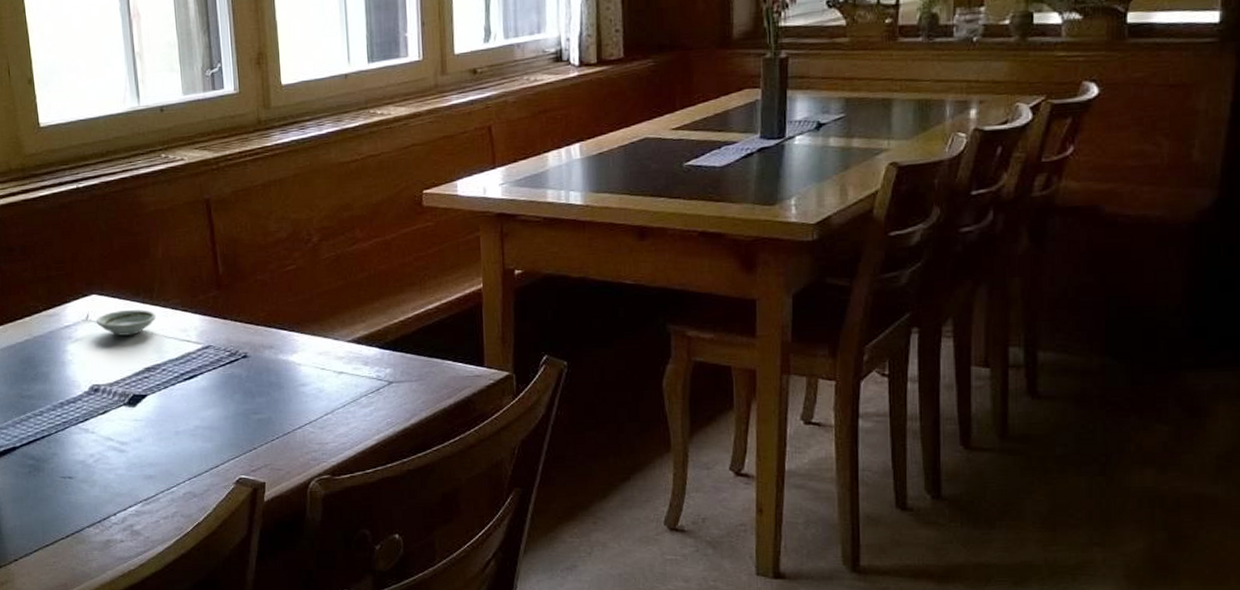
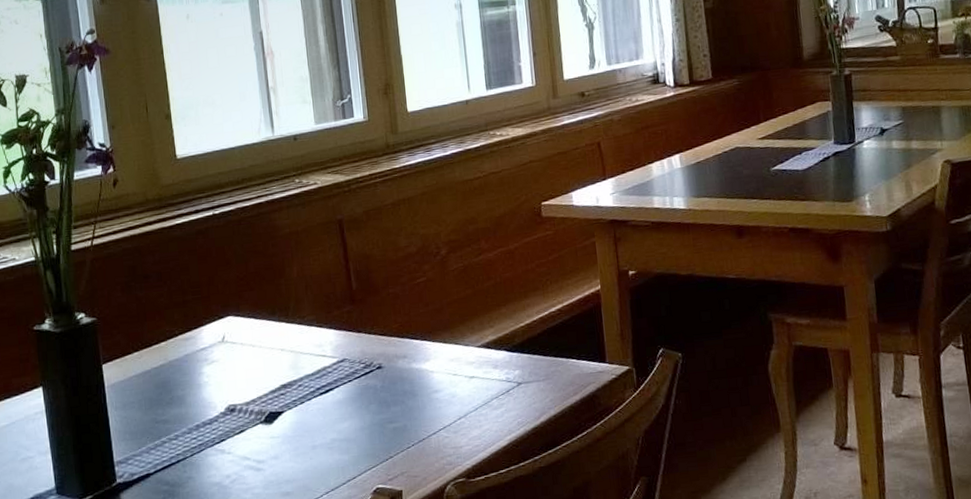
saucer: present [96,310,156,336] -> none [232,328,292,355]

